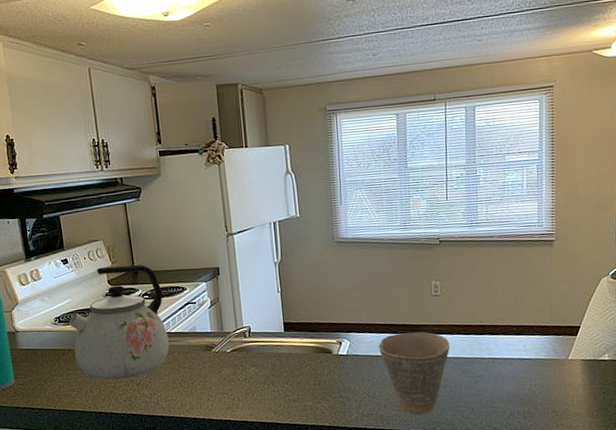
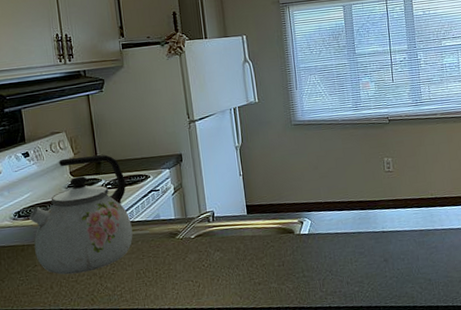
cup: present [379,332,450,416] -> none [338,207,405,290]

